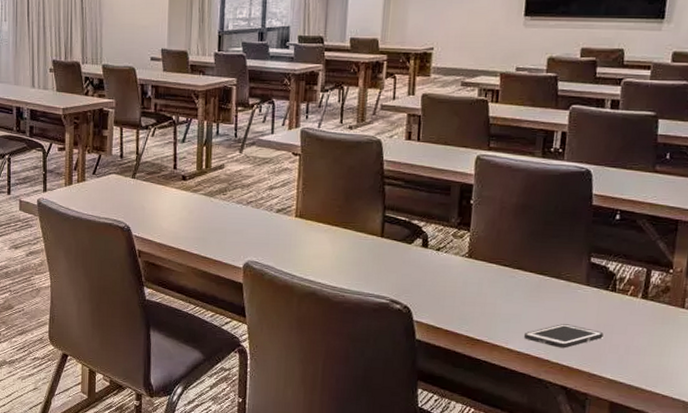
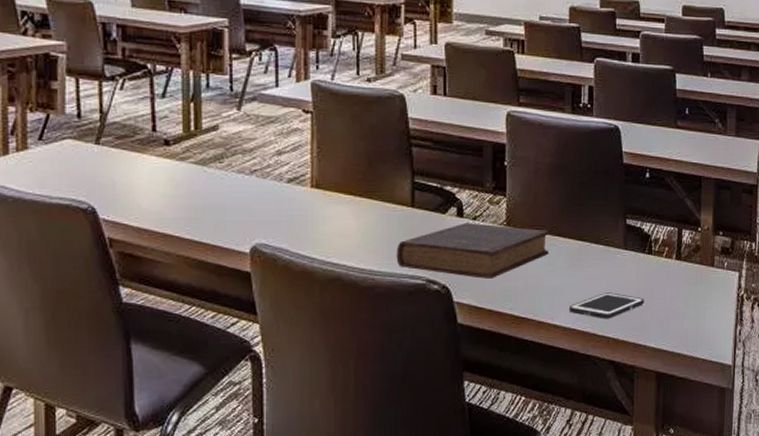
book: none [364,253,510,303] -> present [396,223,549,279]

